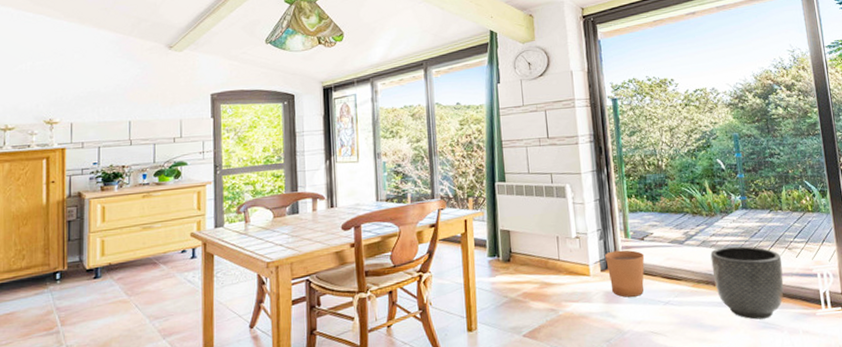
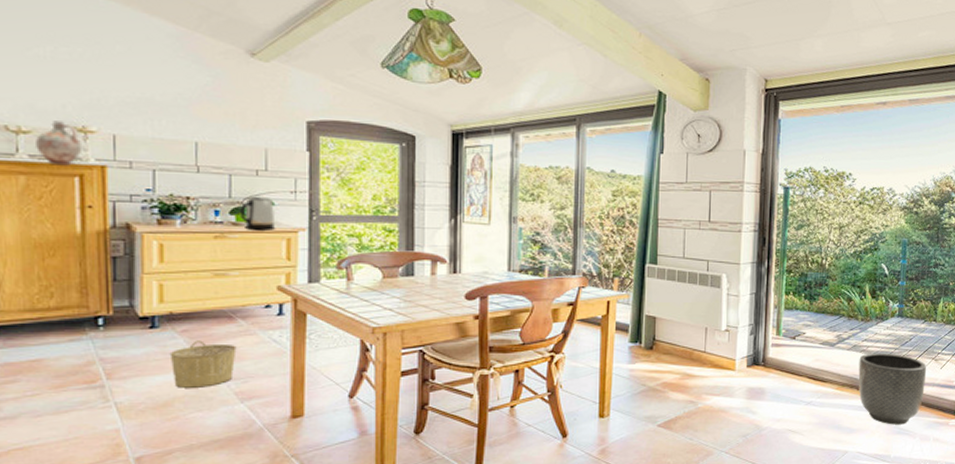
ceramic jug: none [17,117,49,153] -> present [36,121,83,166]
basket: none [108,286,160,329] -> present [169,340,237,388]
kettle: none [161,158,188,189] -> present [239,196,275,232]
planter: present [605,250,645,298] -> none [753,347,794,395]

